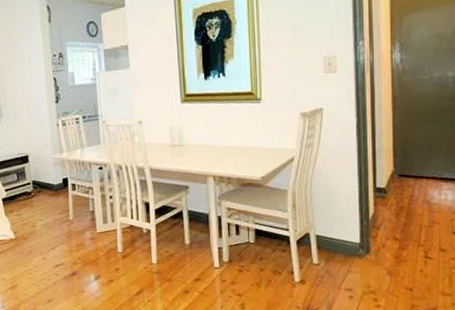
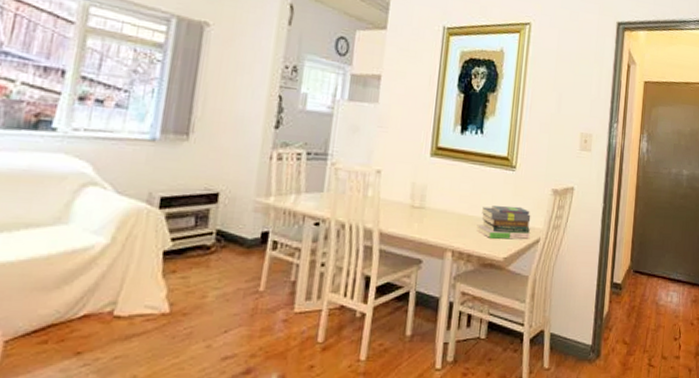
books: none [232,132,283,162] -> present [476,205,531,240]

